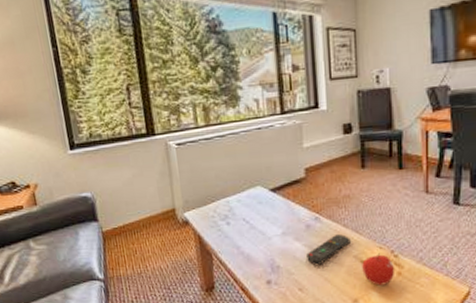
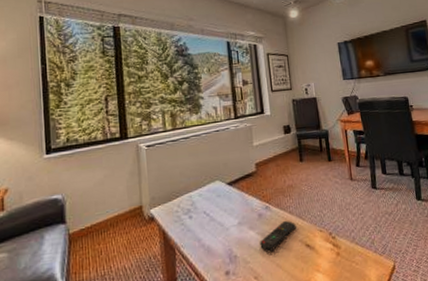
fruit: present [362,253,395,286] -> none [307,236,335,267]

